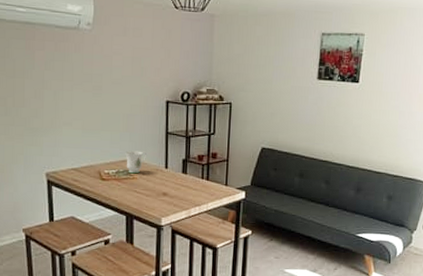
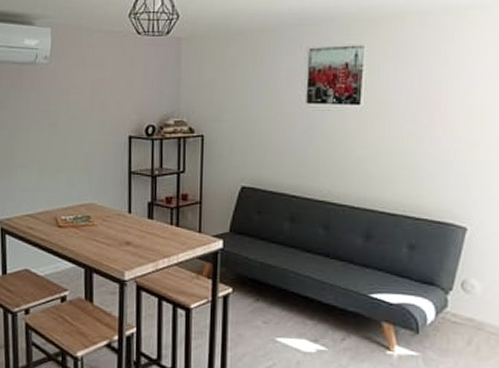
mug: present [125,150,147,174] -> none [84,193,108,220]

